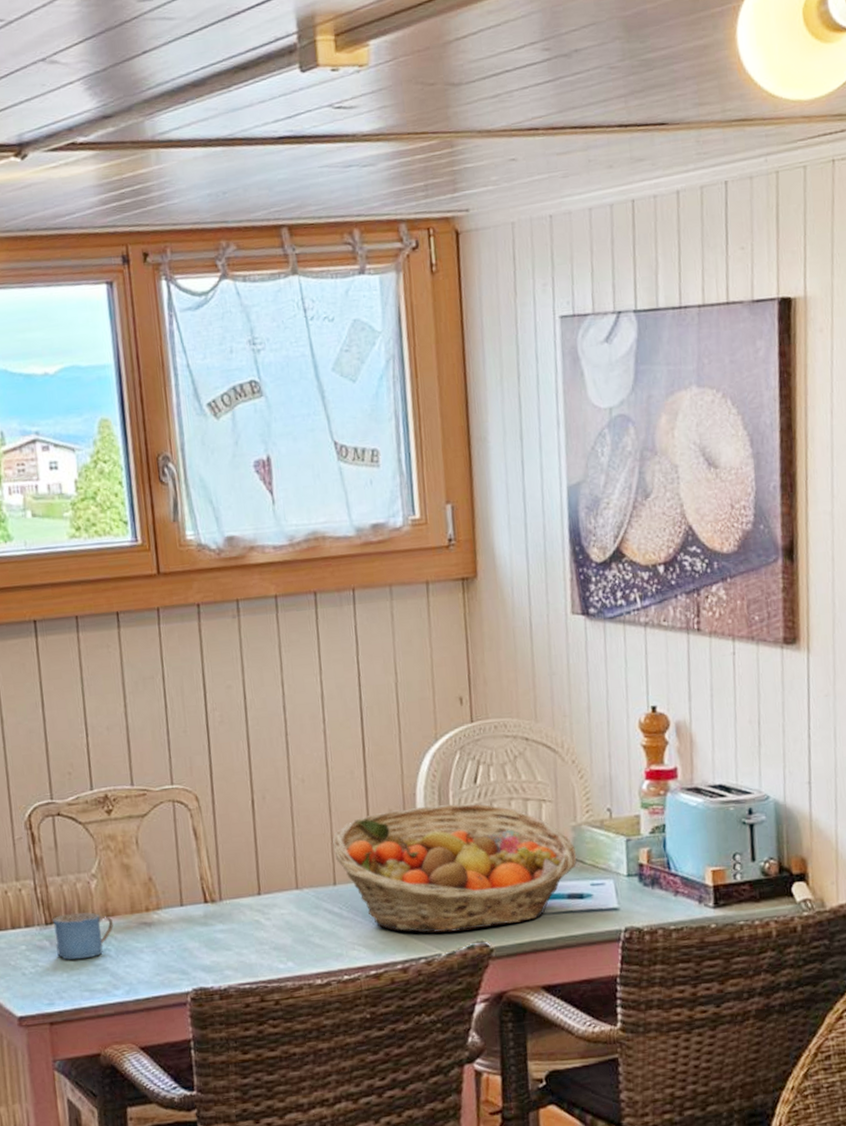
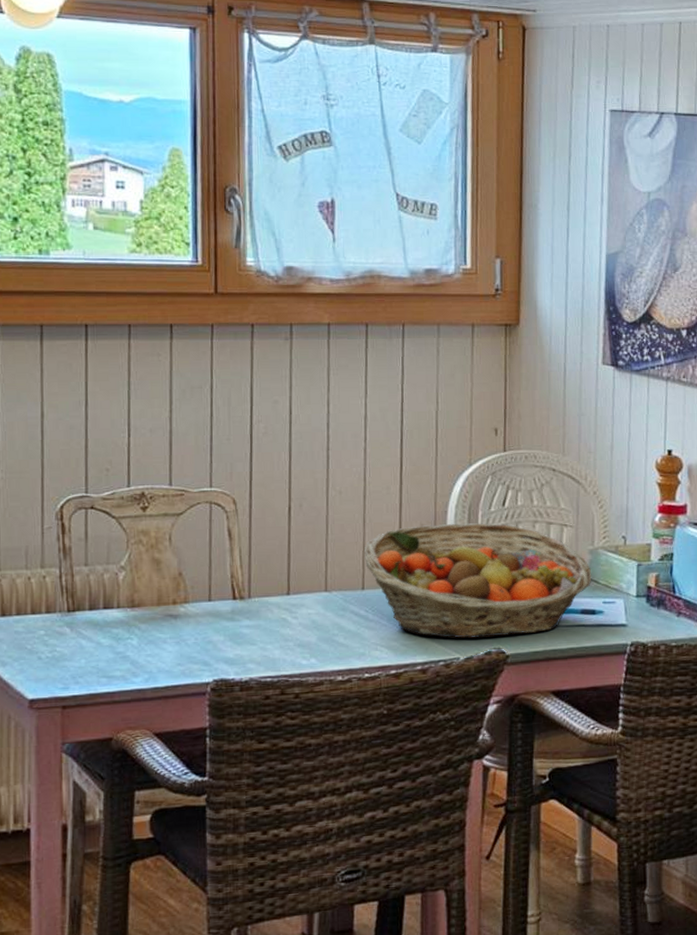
mug: present [52,912,113,960] -> none [75,602,138,646]

